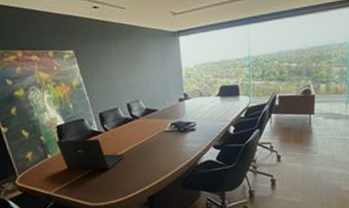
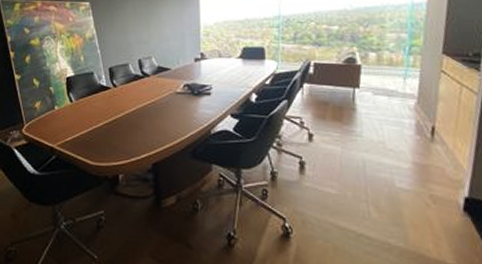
laptop: present [55,138,125,170] -> none [64,92,131,128]

